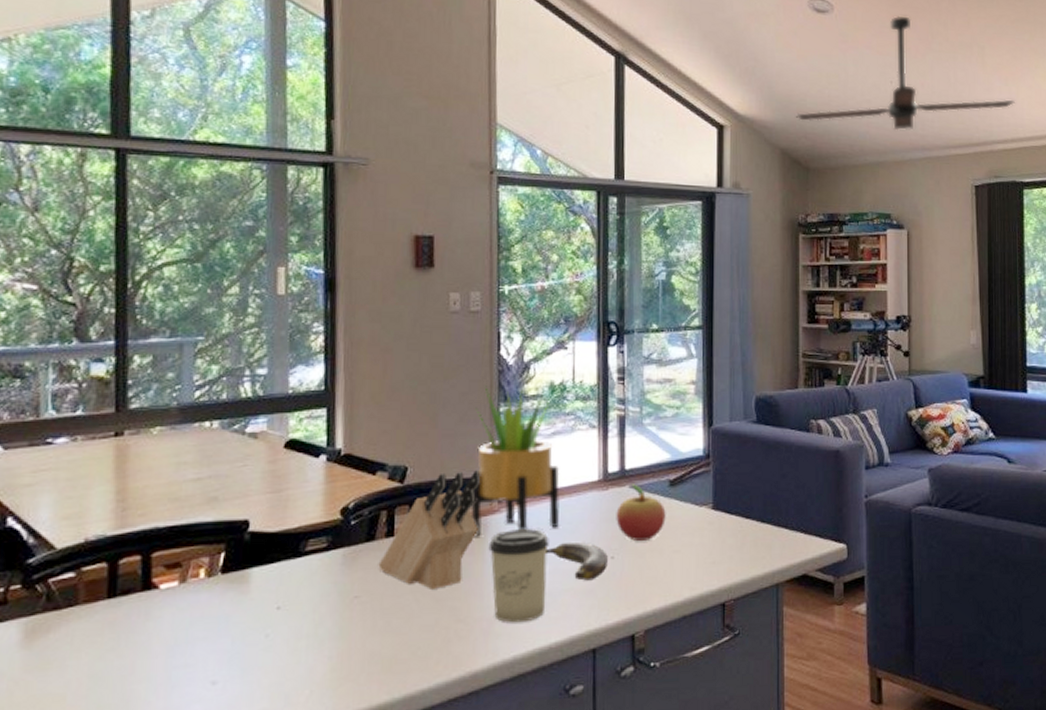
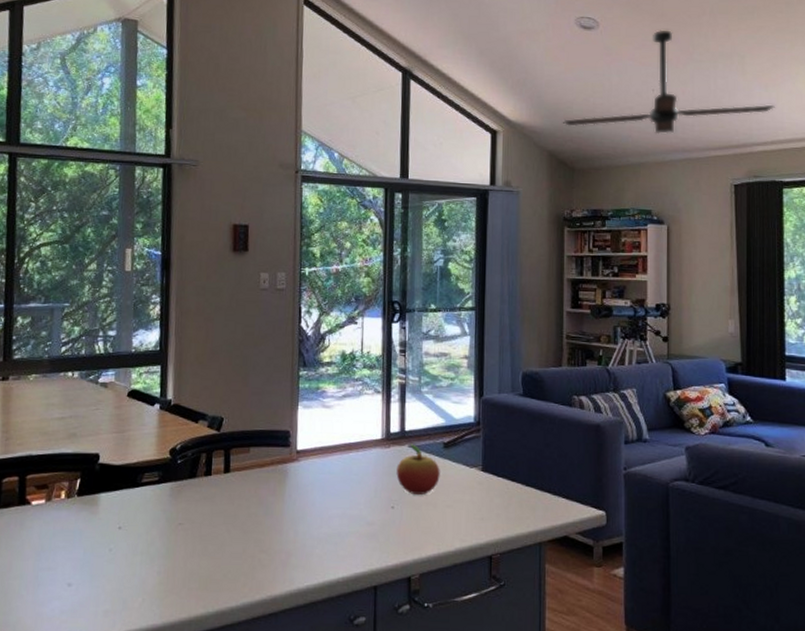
knife block: present [378,470,481,589] -> none [198,424,283,523]
potted plant: present [471,386,560,537] -> none [274,352,349,481]
cup: present [488,529,549,623] -> none [288,477,339,558]
banana: present [546,541,608,581] -> none [336,490,389,526]

